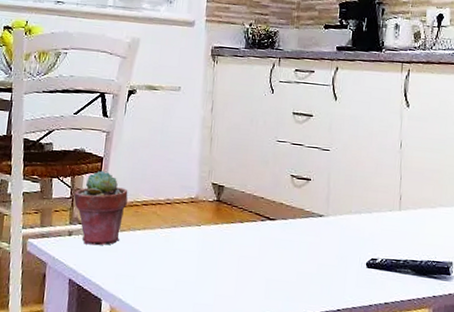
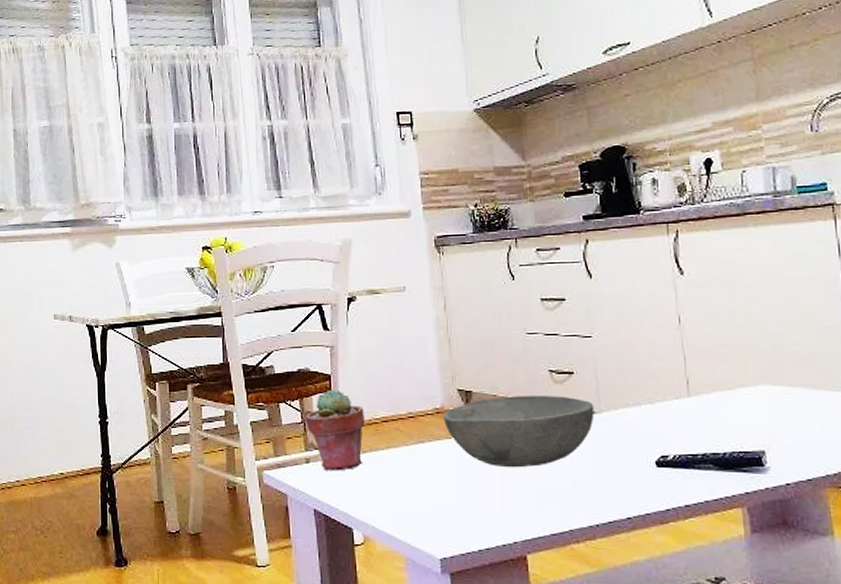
bowl: none [196,193,324,258] -> present [443,396,595,468]

